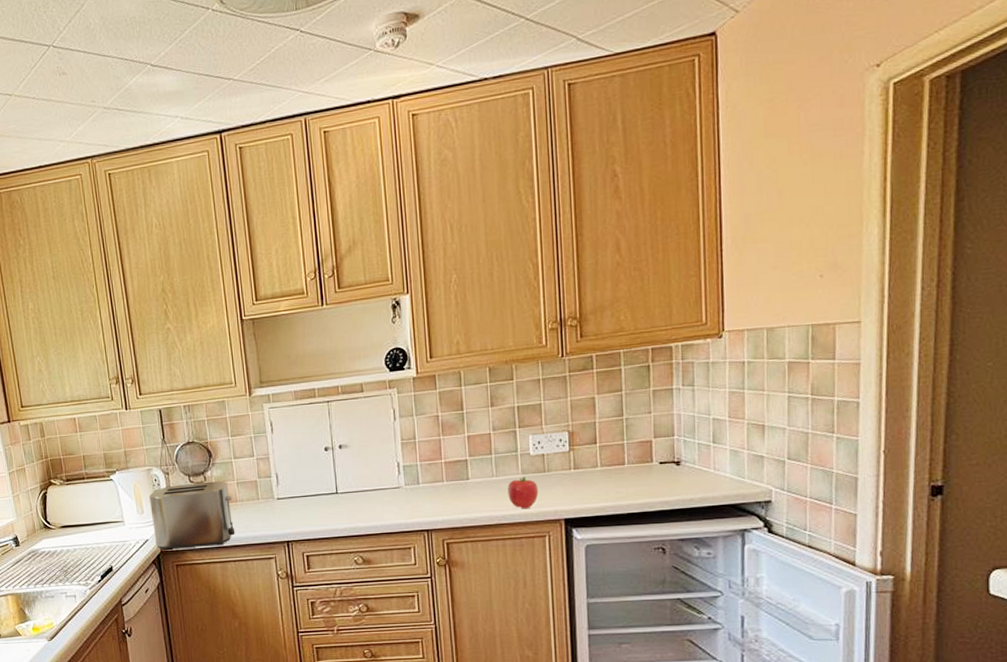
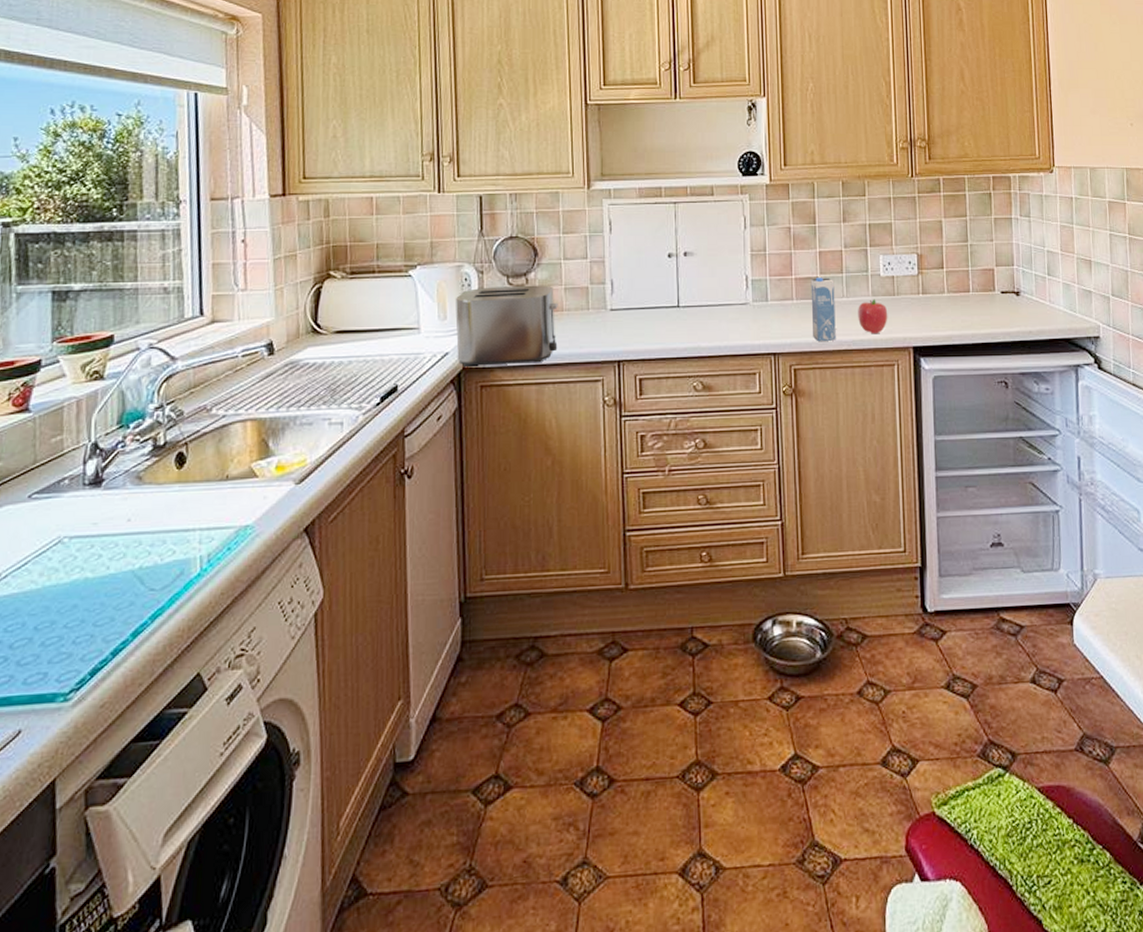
milk carton: none [460,459,487,517] -> present [810,277,836,341]

